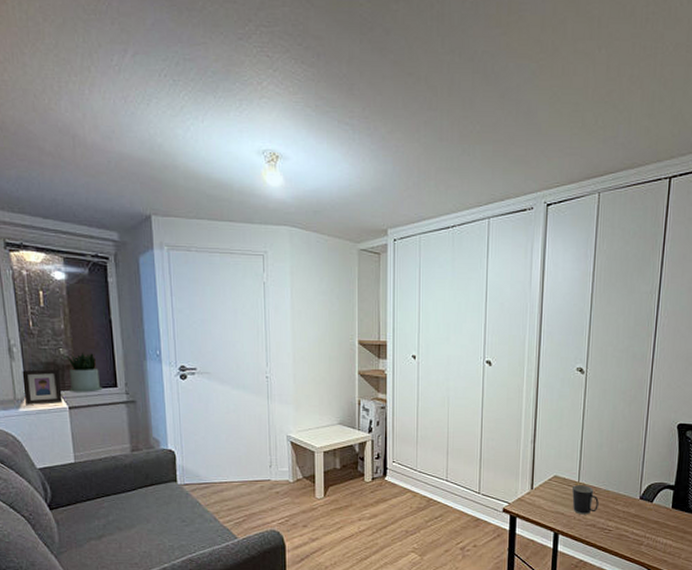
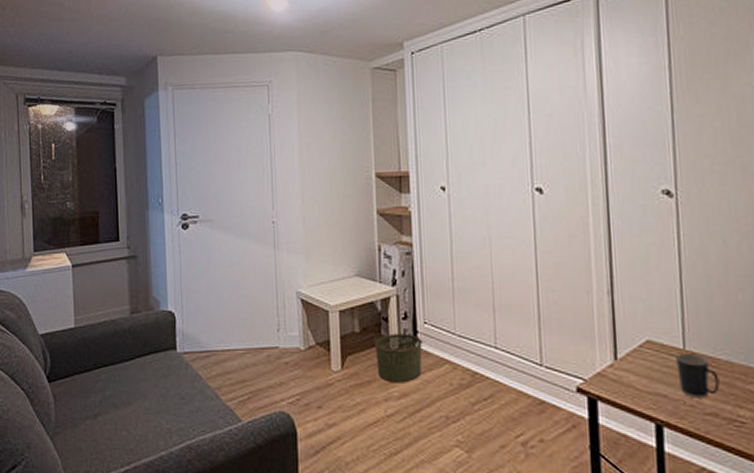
picture frame: present [22,369,63,405] -> none [31,225,67,264]
planter: present [66,353,103,393] -> none [72,205,105,249]
basket: none [352,470,391,507] -> present [374,333,424,383]

